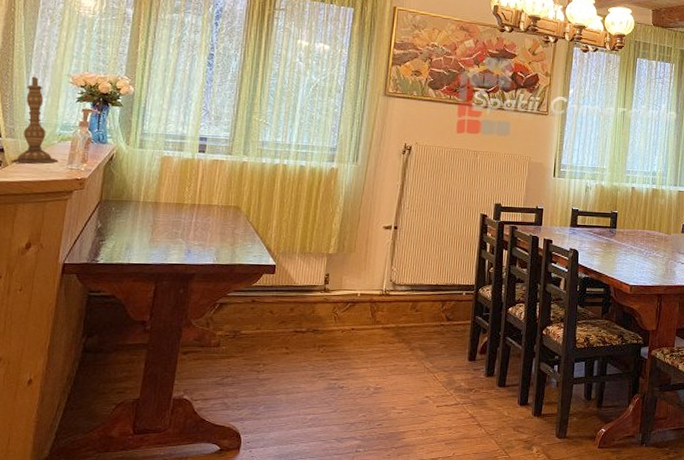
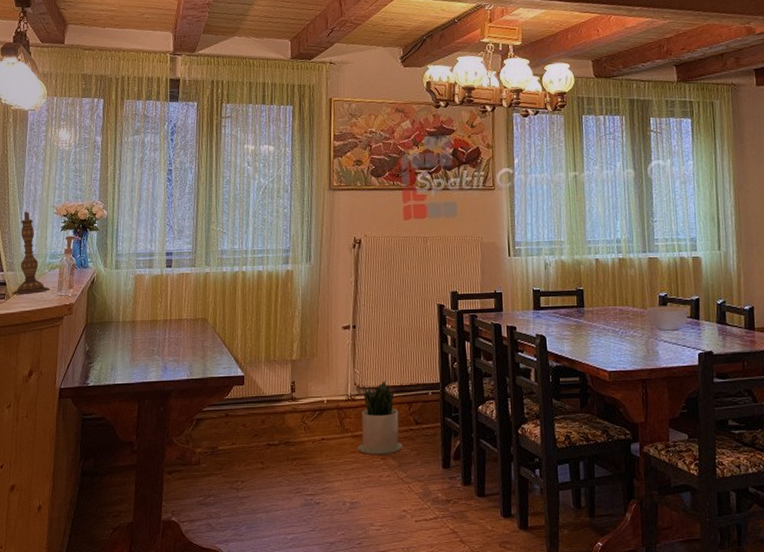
planter: none [388,279,432,347] -> present [358,381,403,456]

